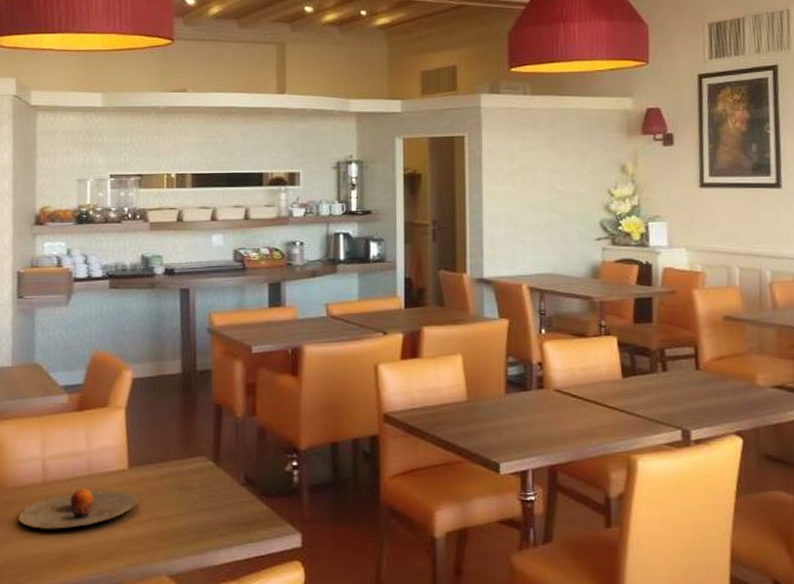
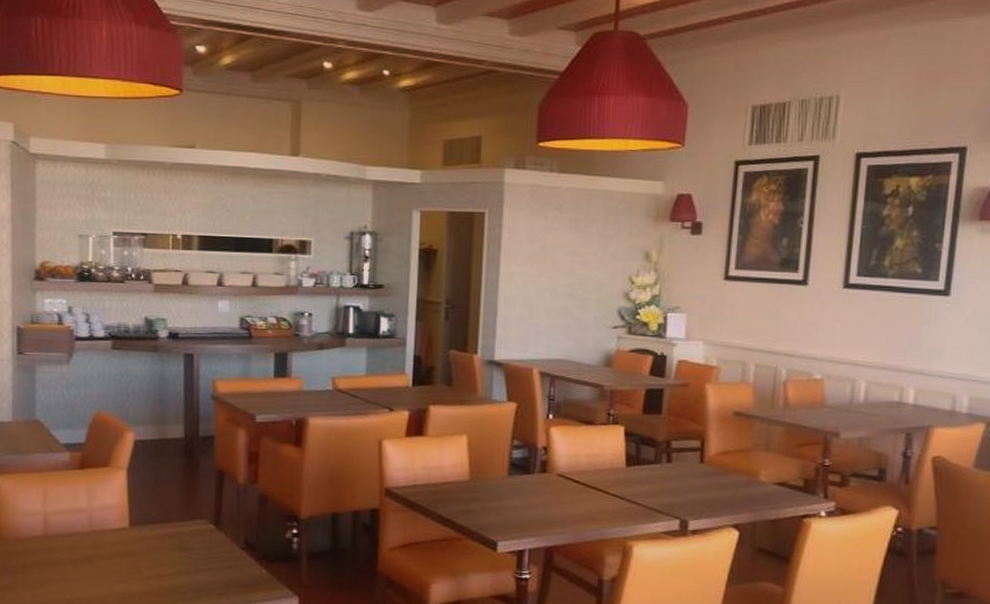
plate: present [19,488,139,529] -> none [21,543,139,581]

